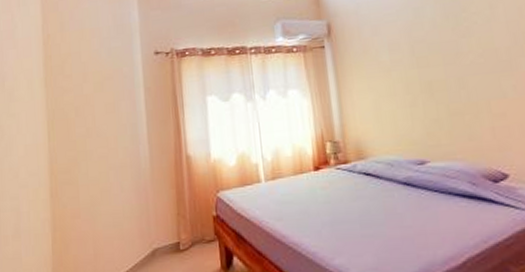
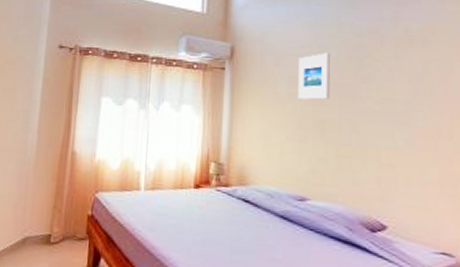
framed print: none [396,13,432,65] -> present [298,52,330,100]

